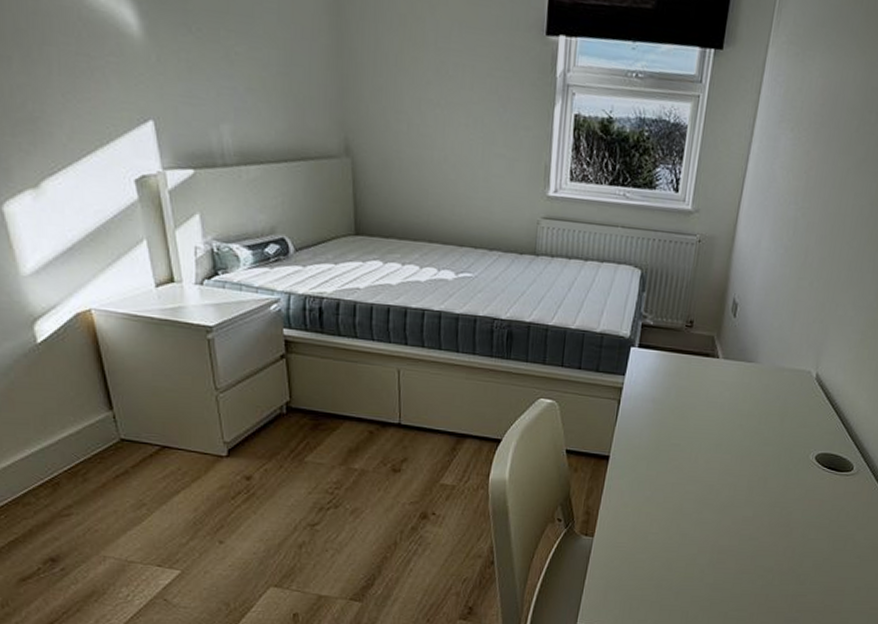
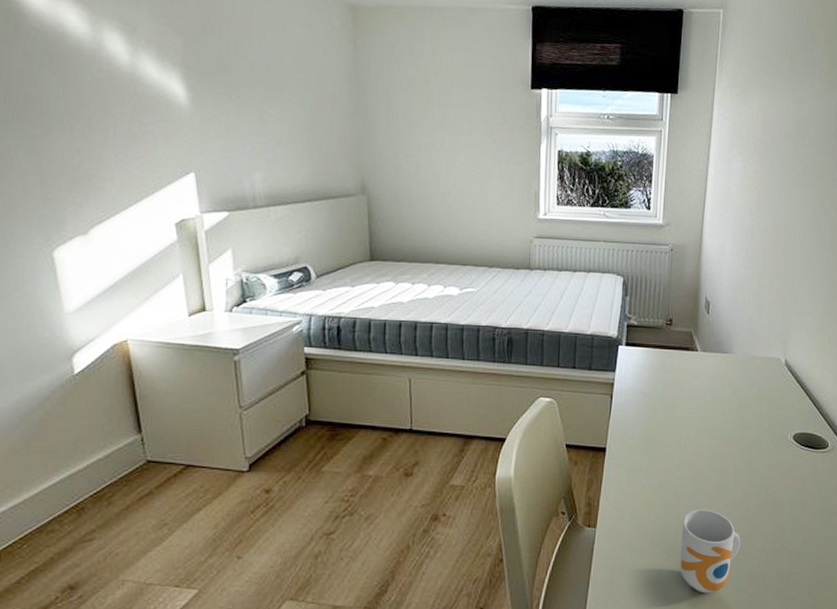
mug: none [679,525,747,609] -> present [680,509,741,593]

